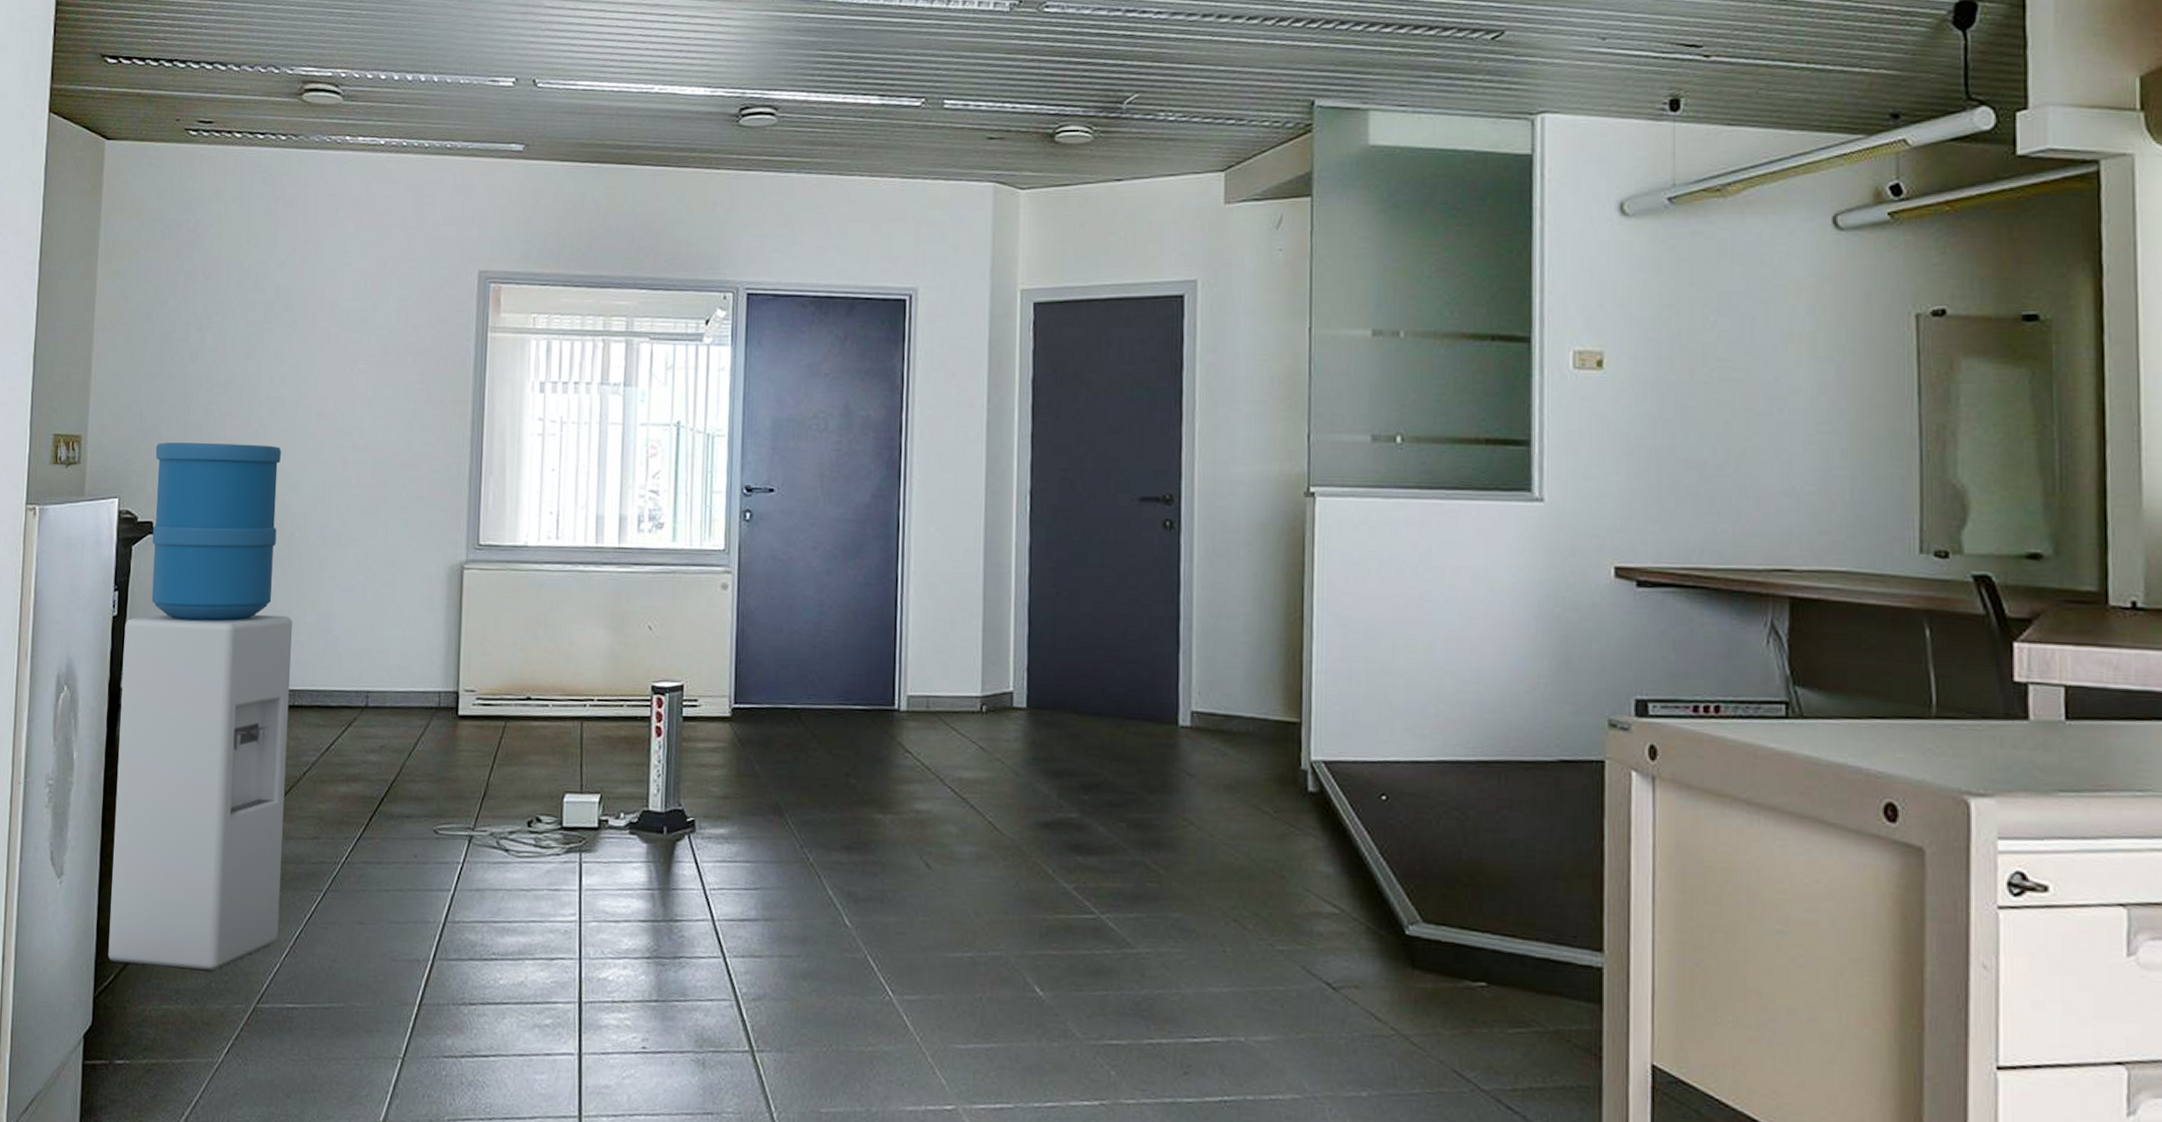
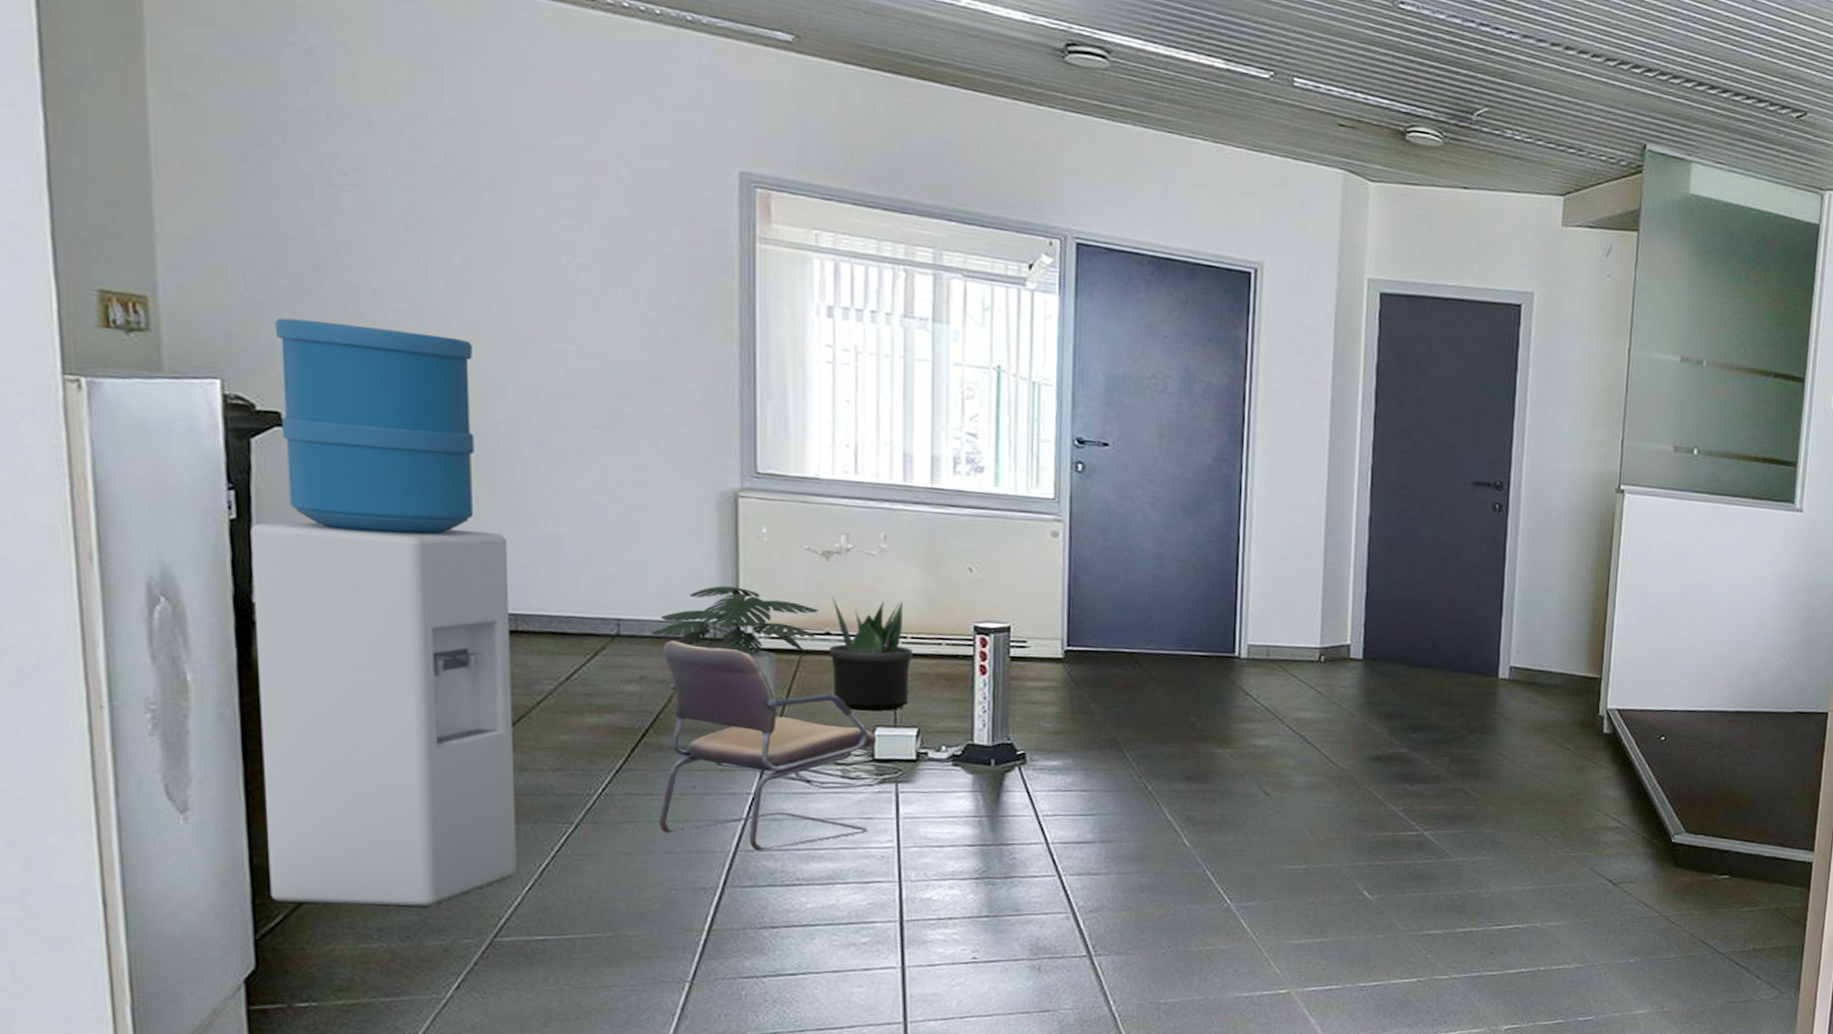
folding chair: none [386,593,582,923] -> present [659,525,889,851]
potted plant: none [390,655,522,767] -> present [650,586,819,700]
planter: none [529,659,599,777] -> present [829,594,913,711]

